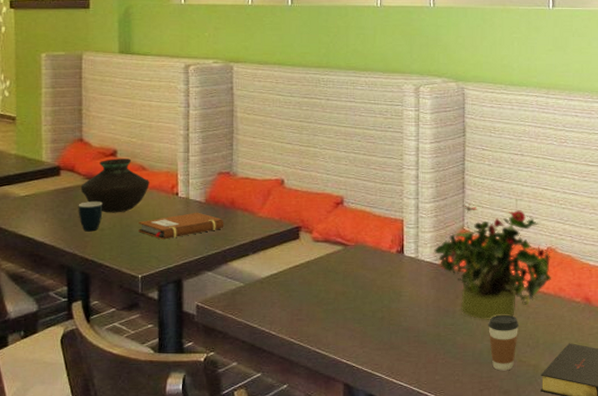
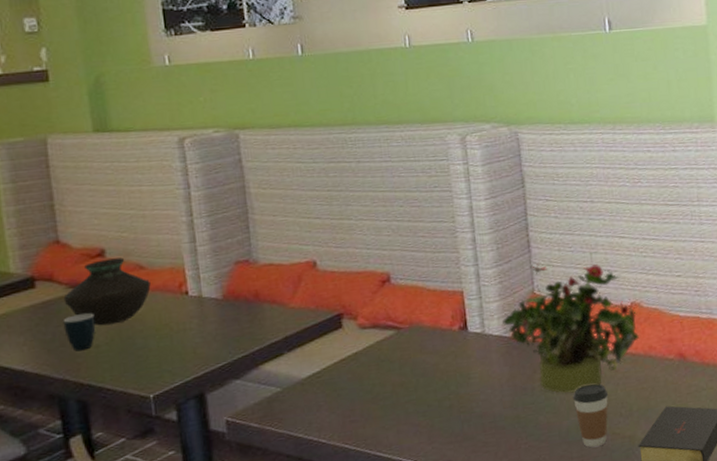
notebook: present [138,212,224,240] -> none [142,311,250,349]

